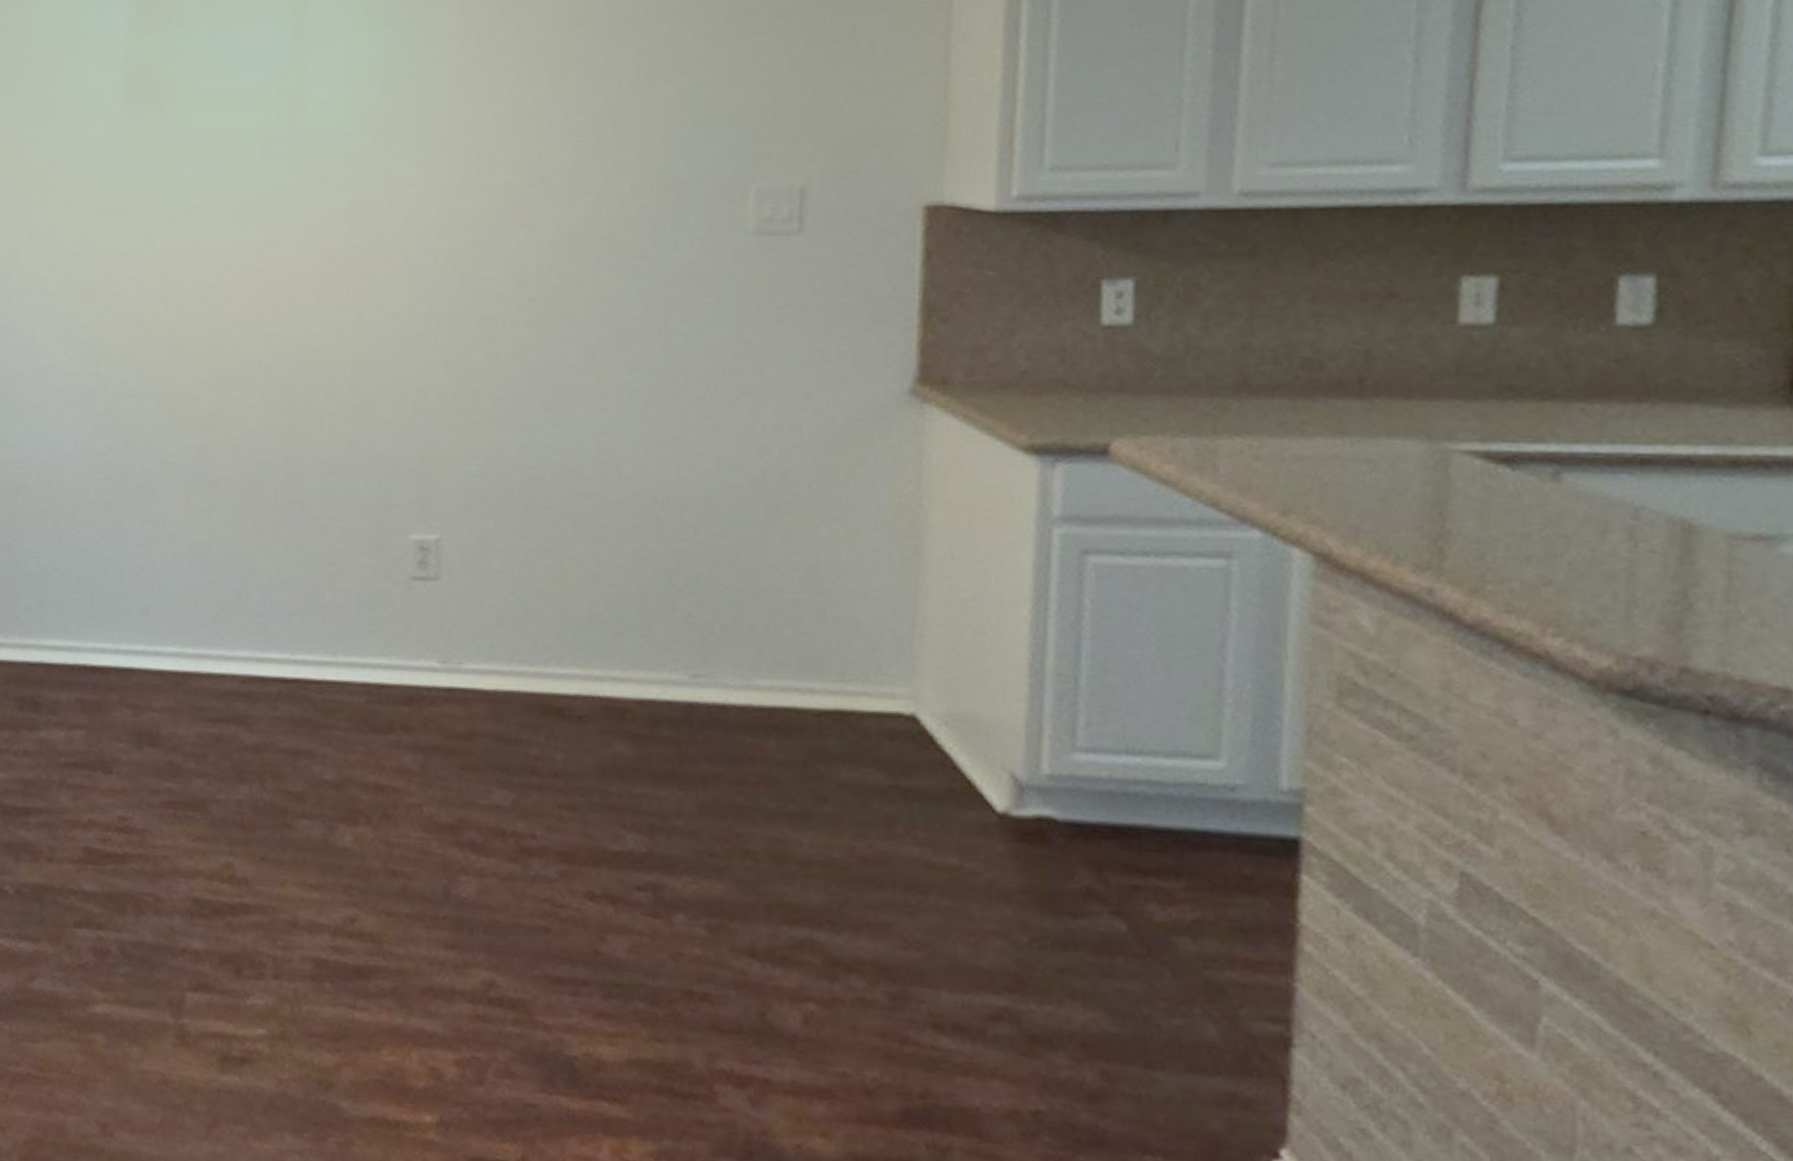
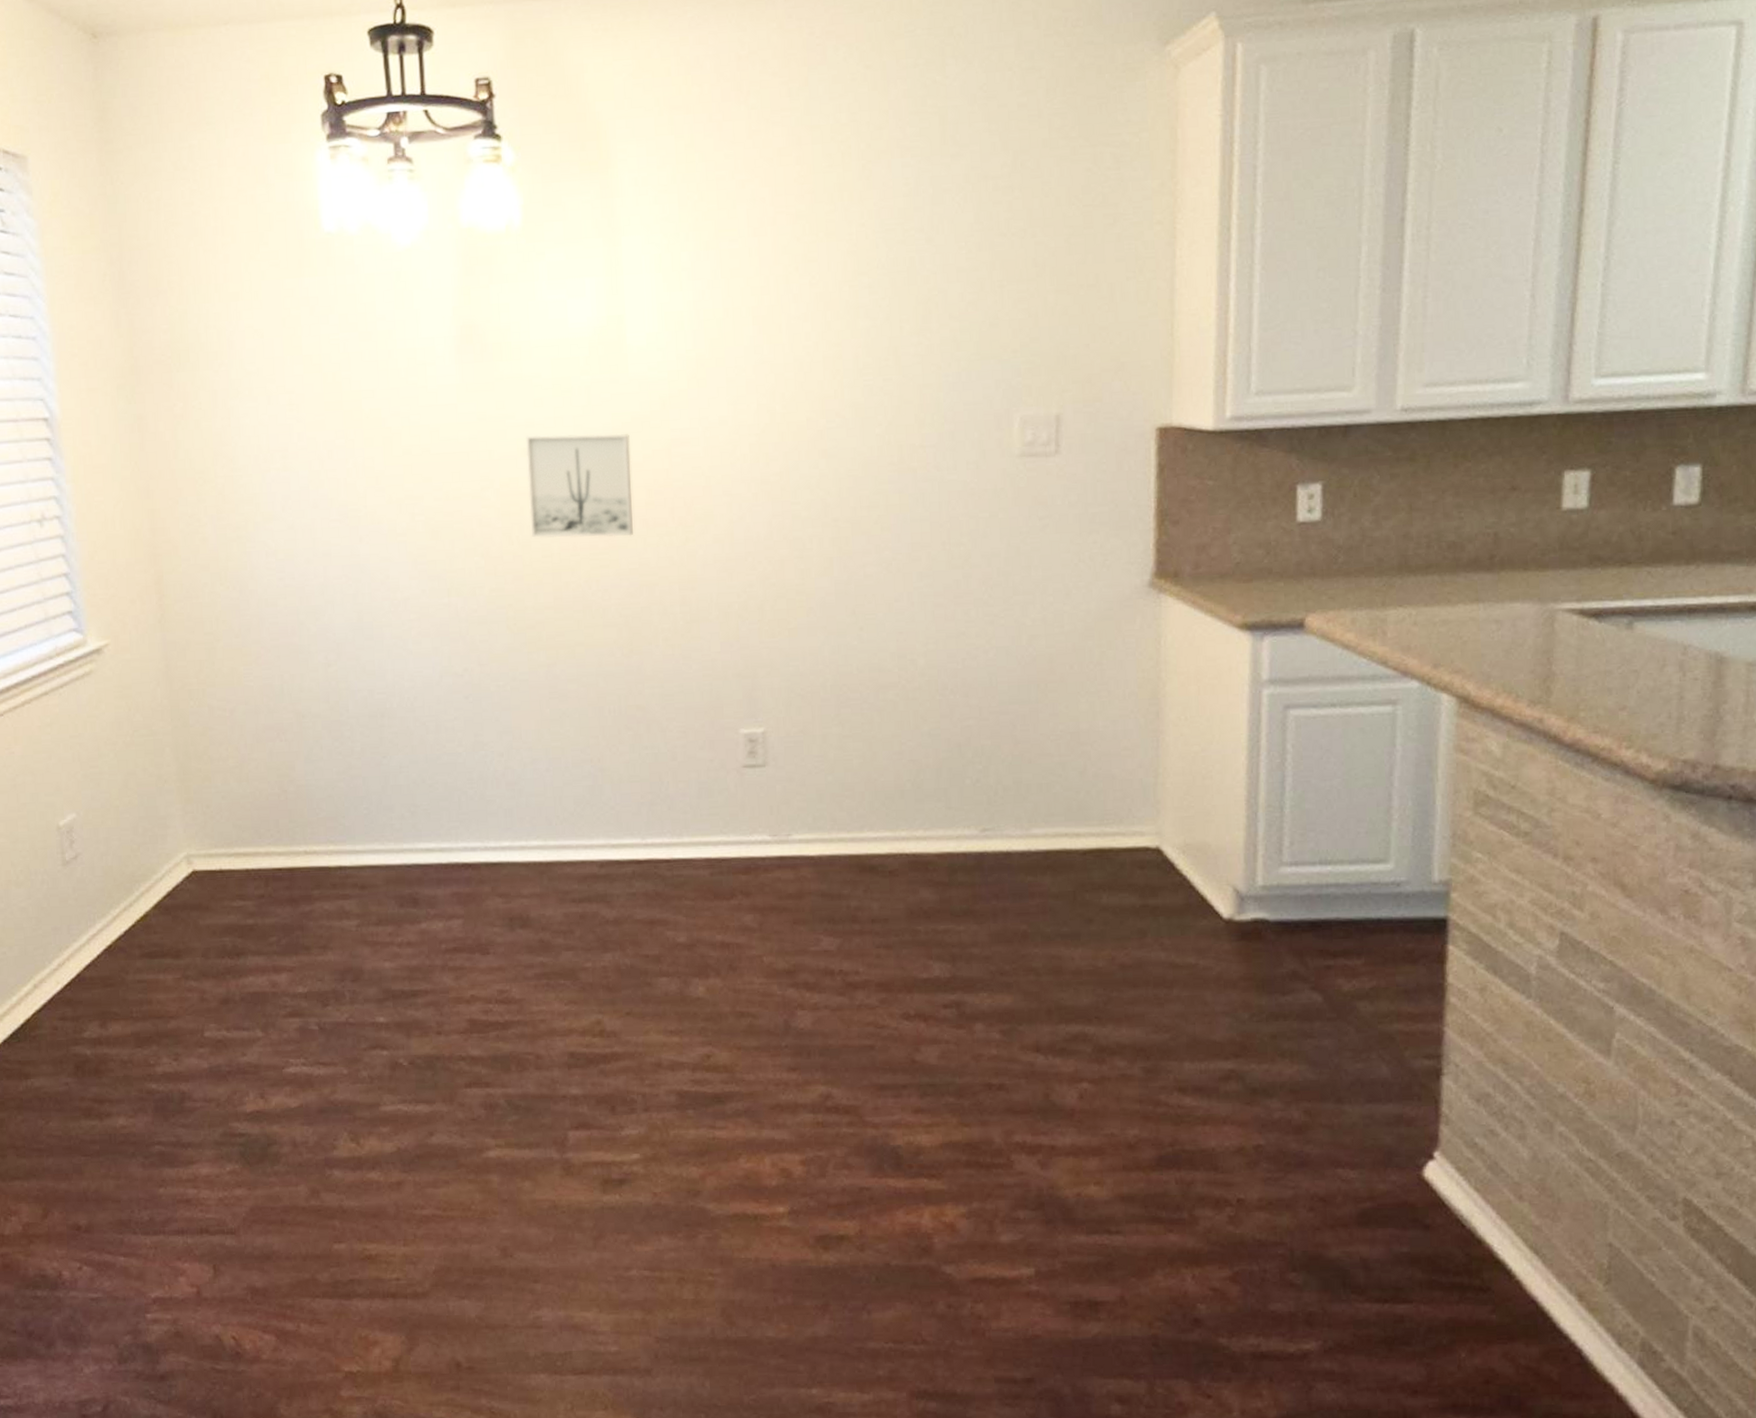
wall art: none [191,191,305,308] -> present [525,433,633,538]

